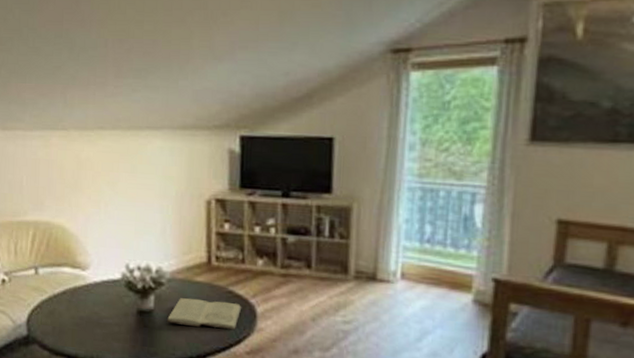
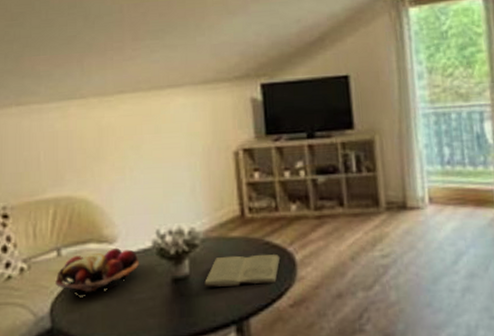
fruit basket: none [32,274,109,311] -> present [55,247,140,293]

